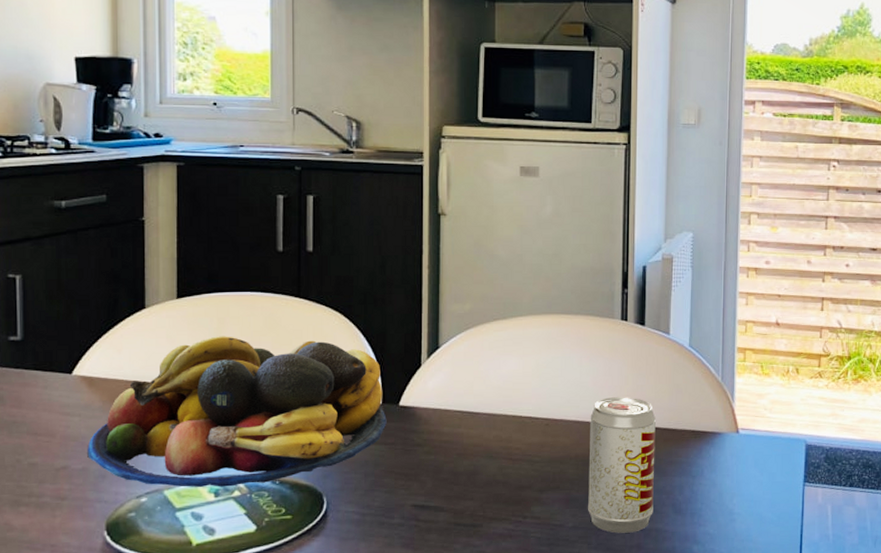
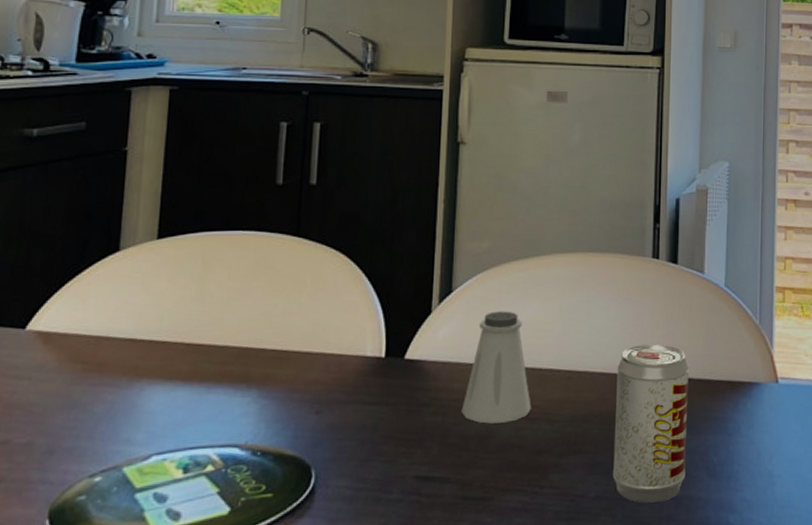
fruit bowl: present [87,336,387,487] -> none [34,281,390,463]
saltshaker: none [451,365,513,462] -> present [461,311,531,424]

